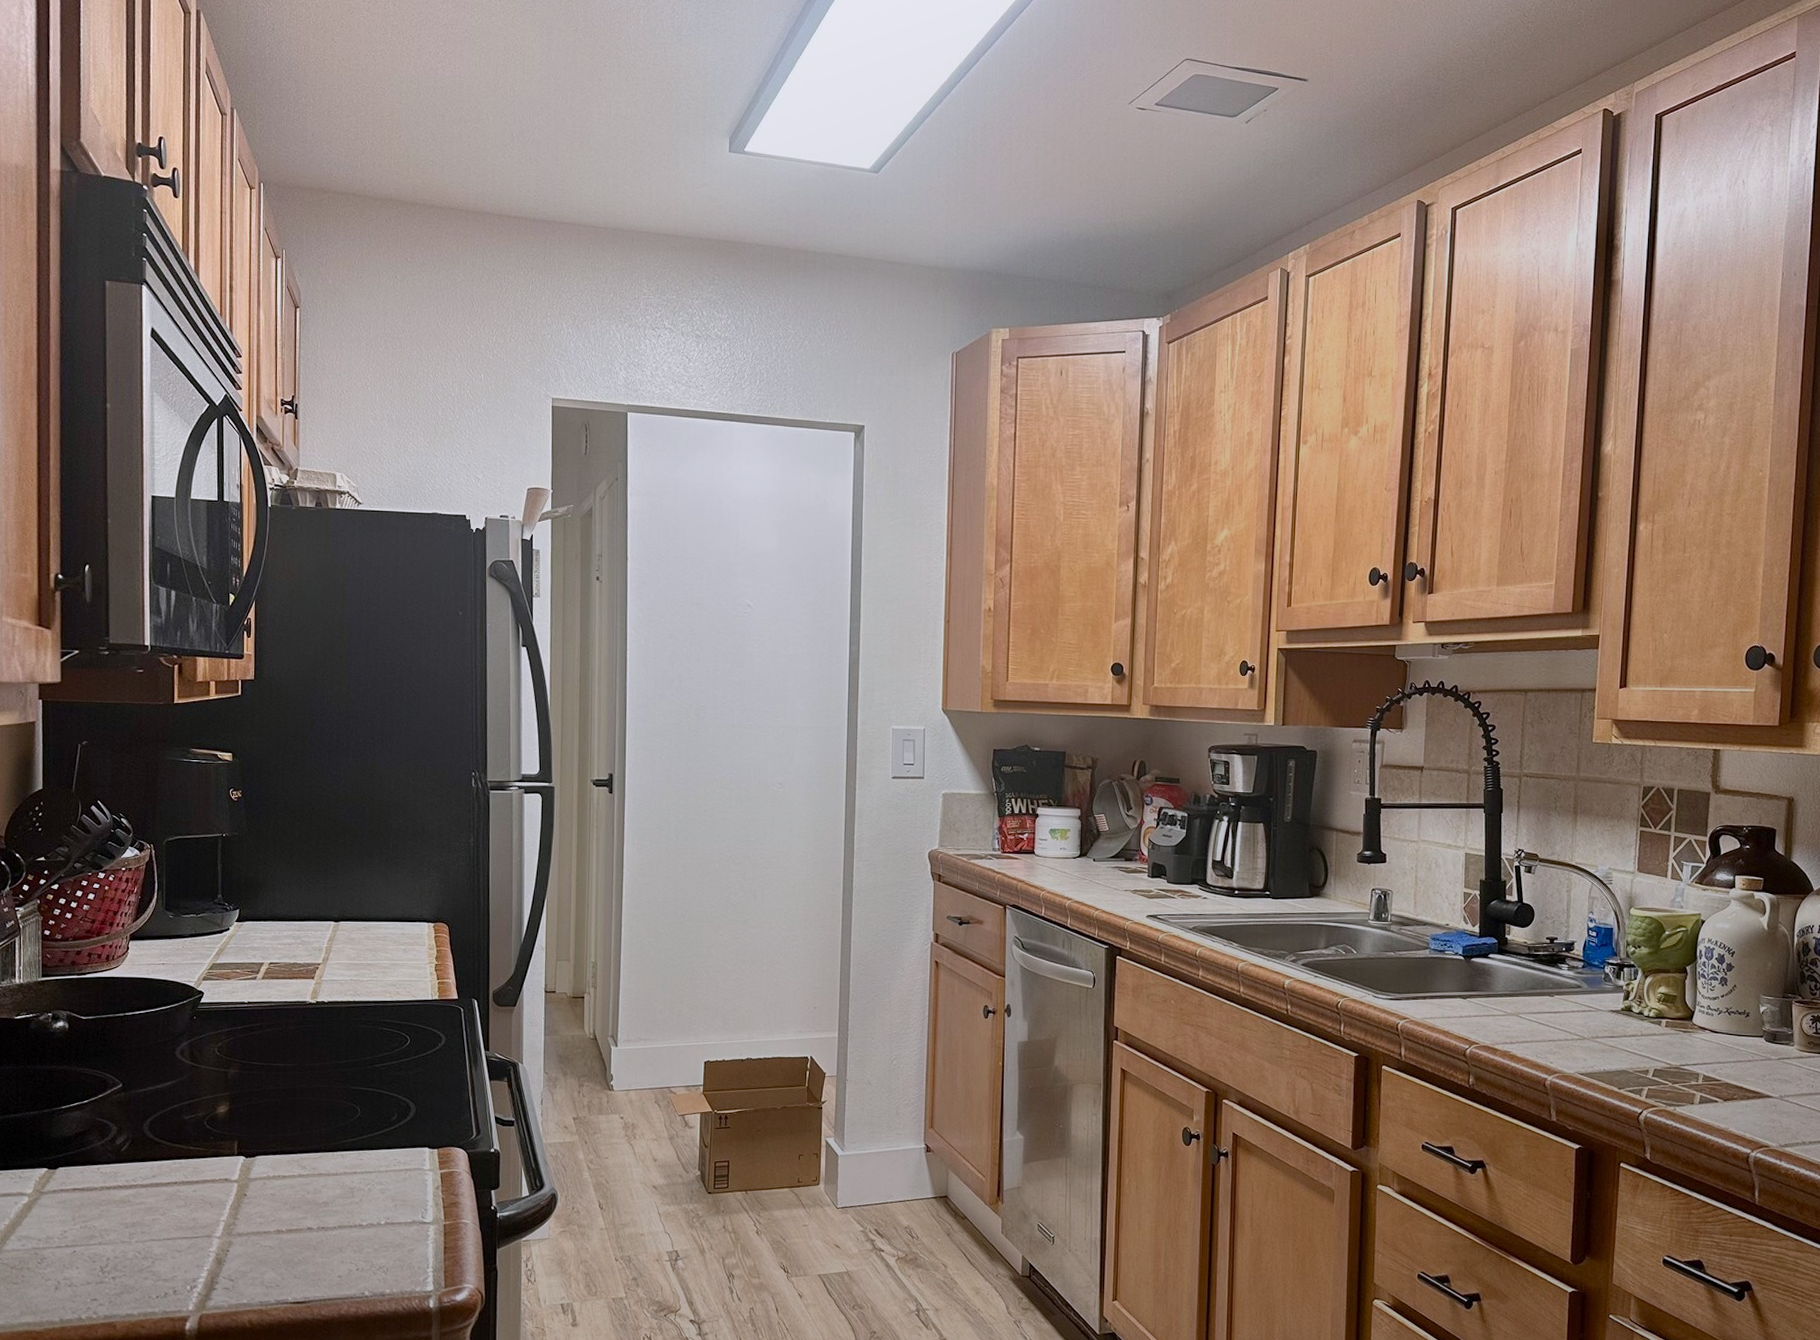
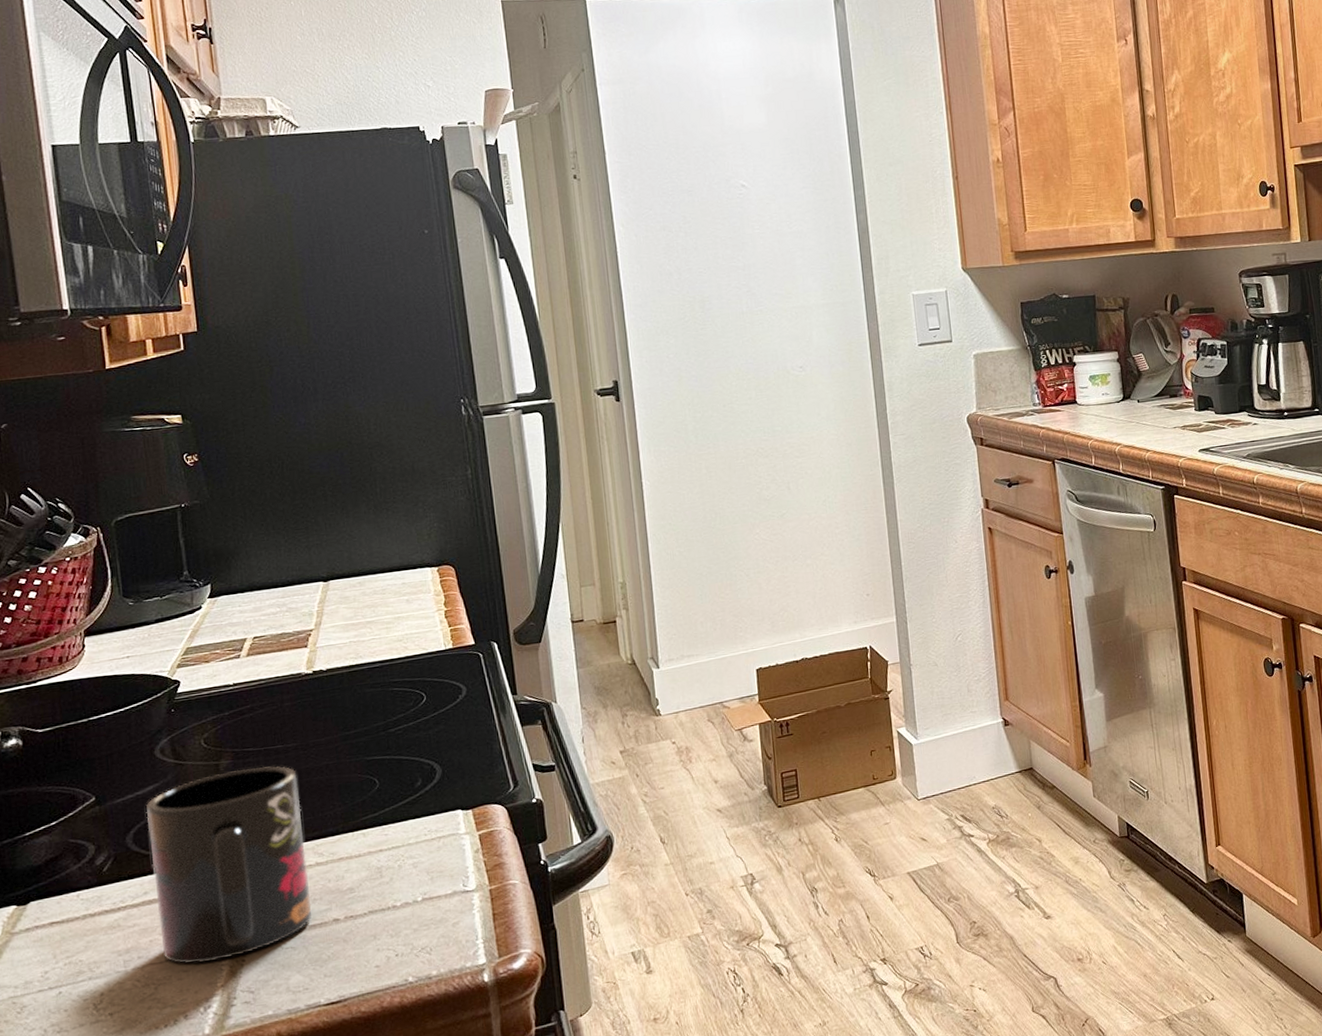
mug: none [162,1079,292,1247] -> present [146,766,312,964]

